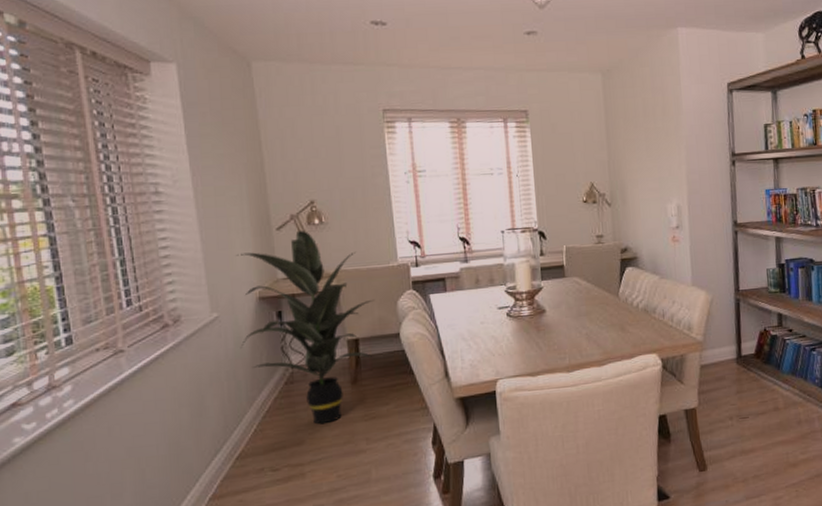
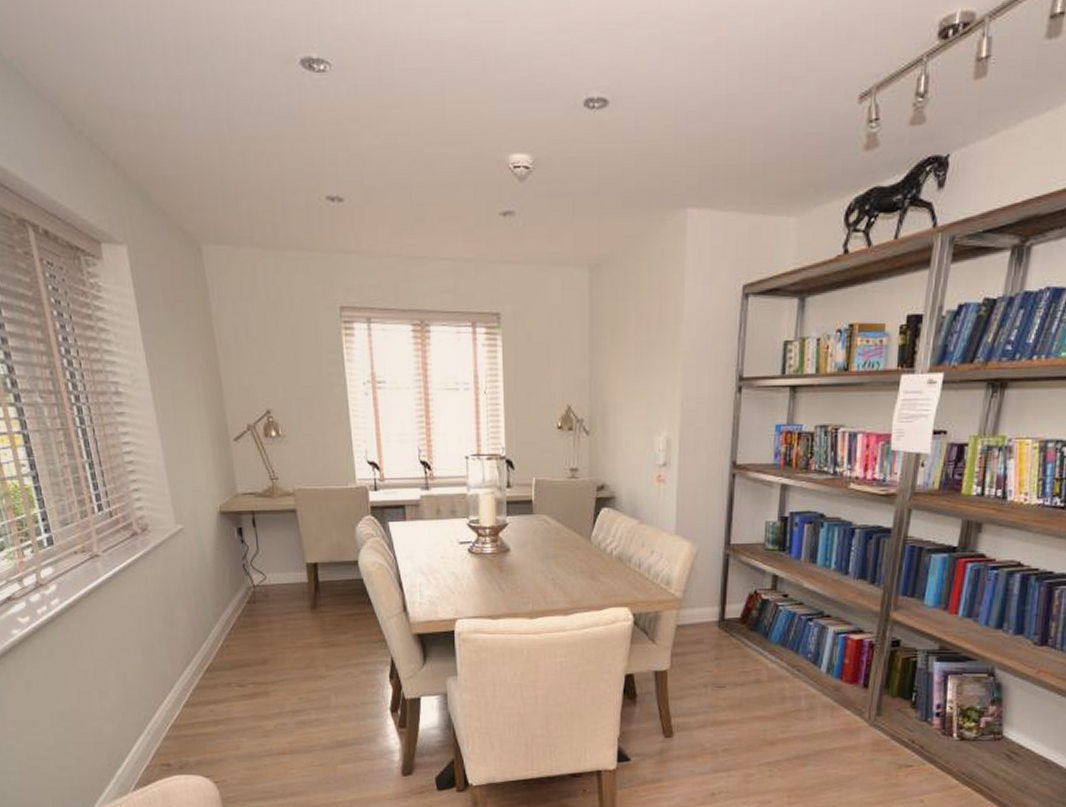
indoor plant: present [236,230,375,425] -> none [196,442,333,646]

